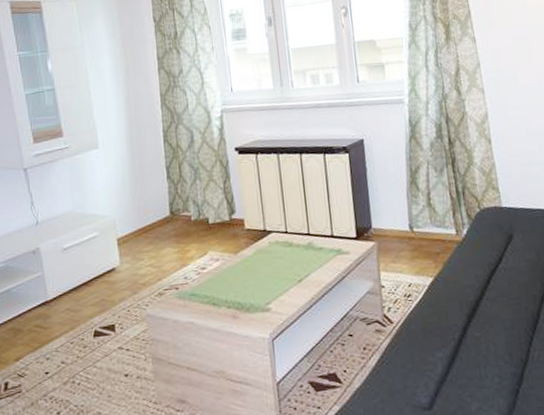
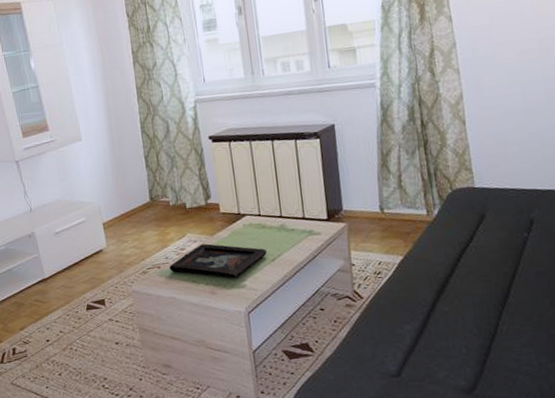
decorative tray: none [188,262,293,301] -> present [169,243,267,278]

